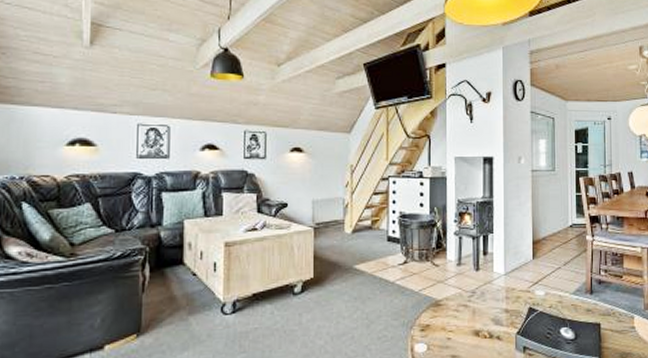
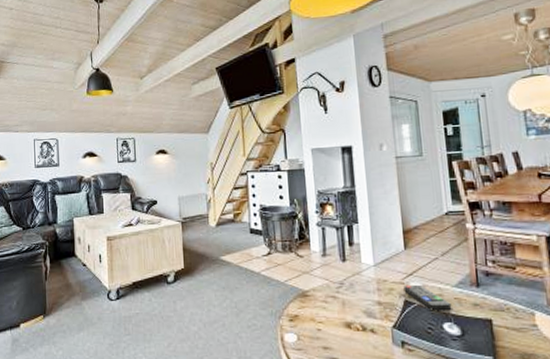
remote control: none [529,292,569,317] -> present [403,284,452,311]

